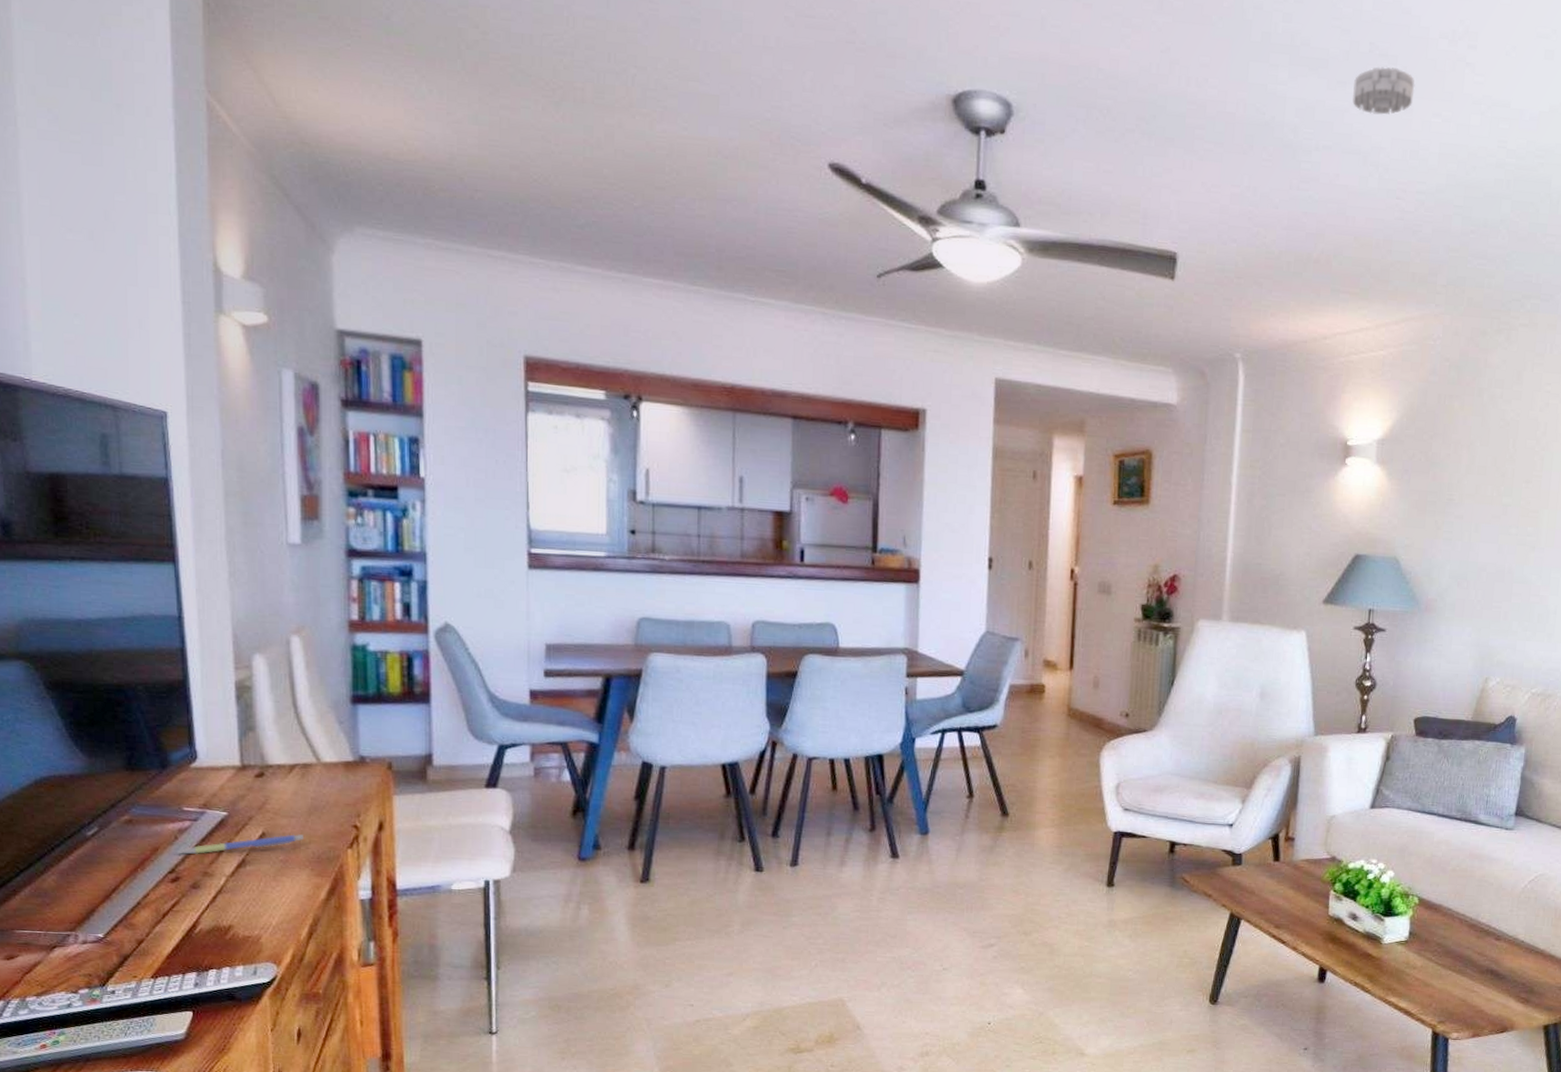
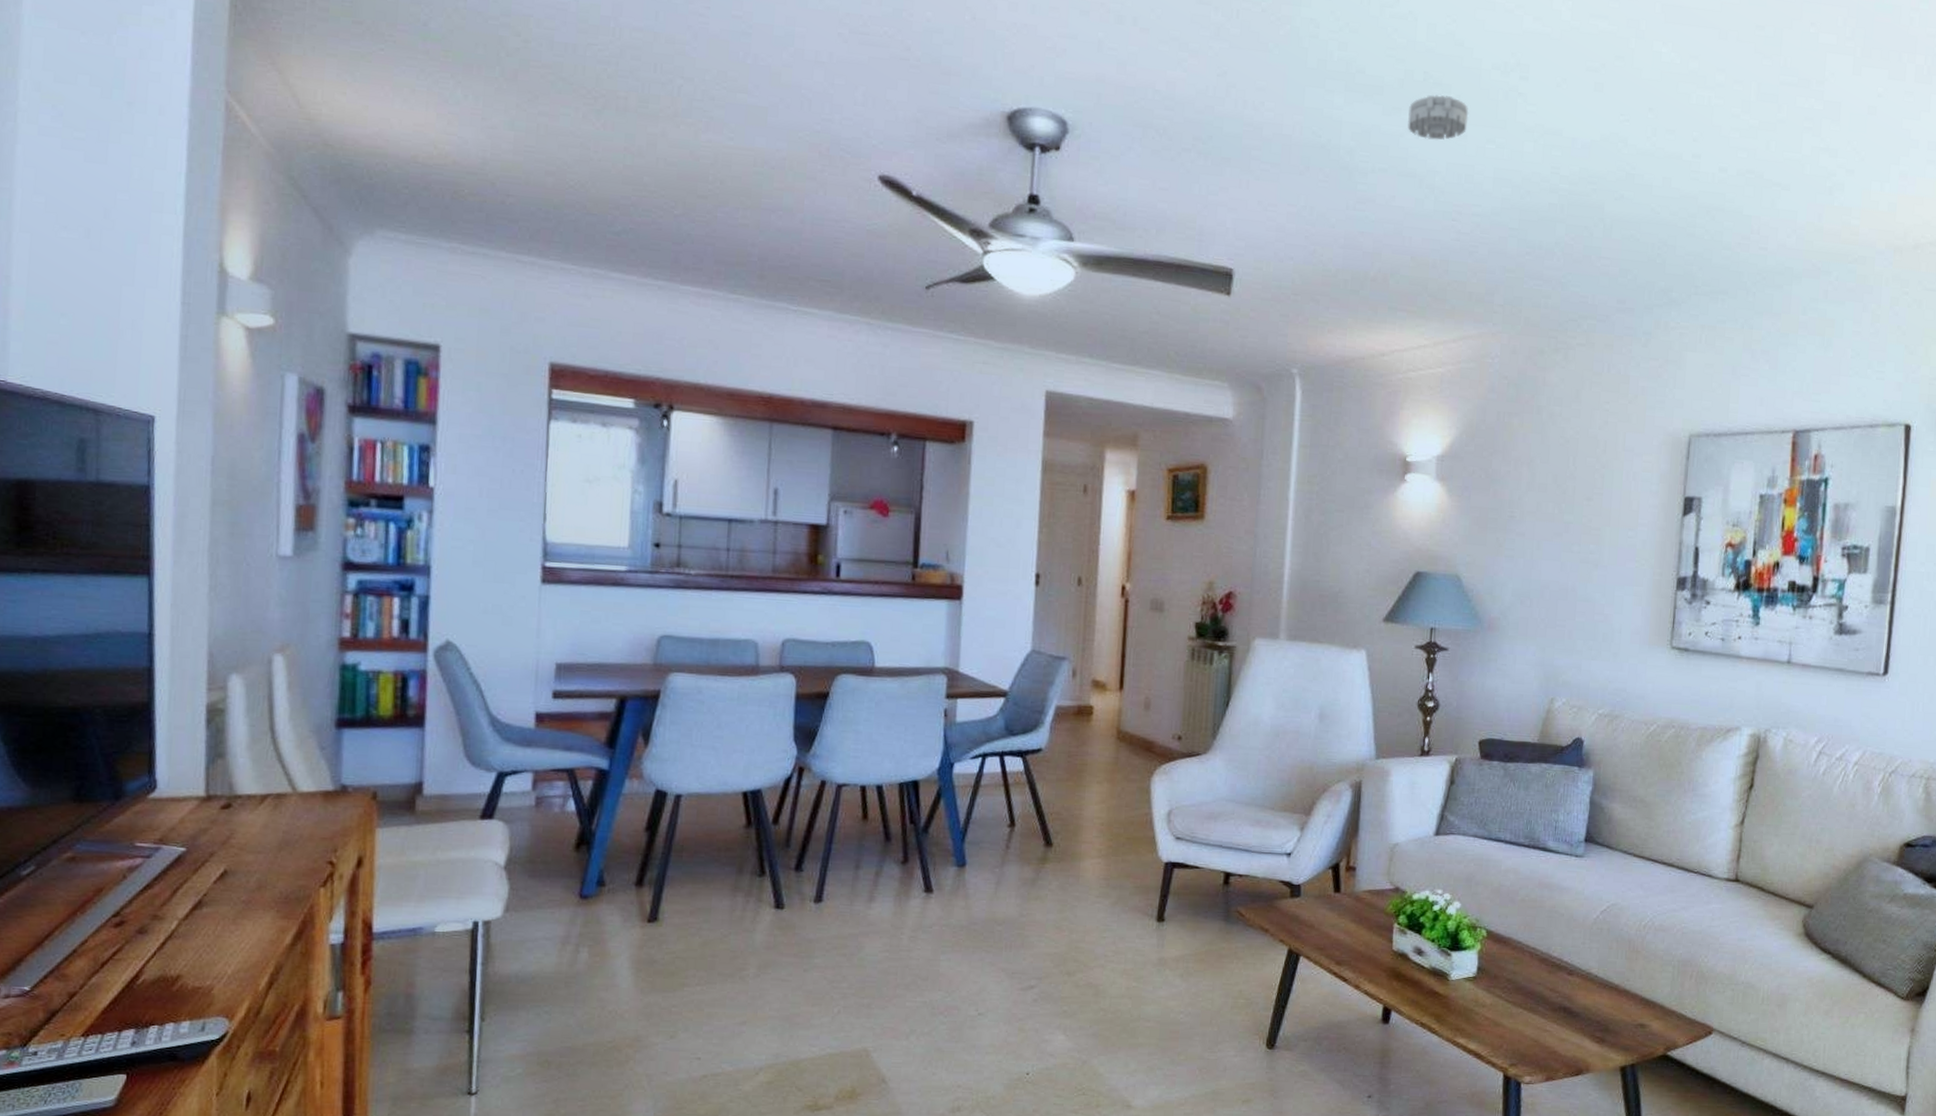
pen: present [176,834,303,855] -> none [123,872,271,896]

